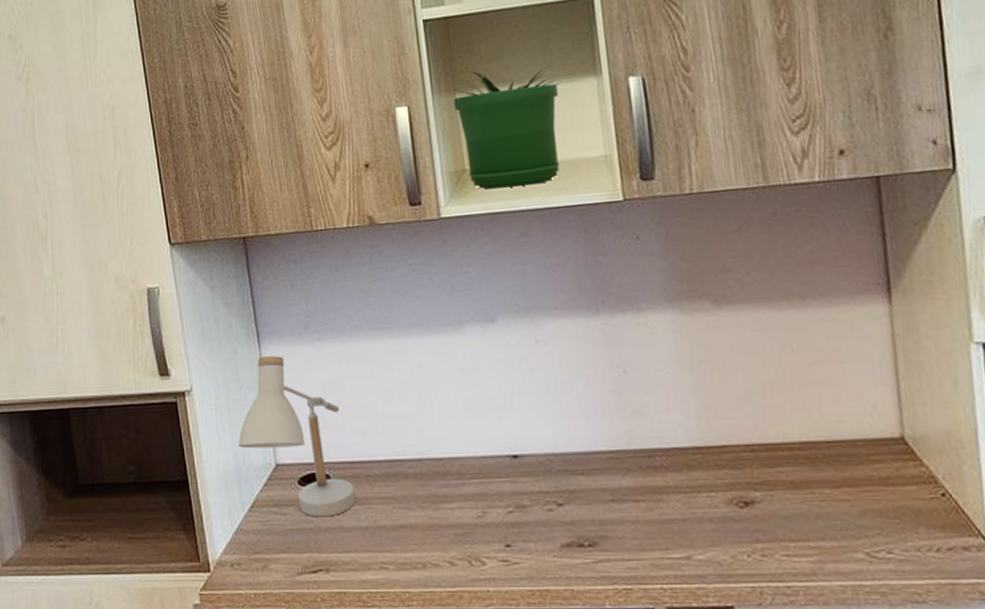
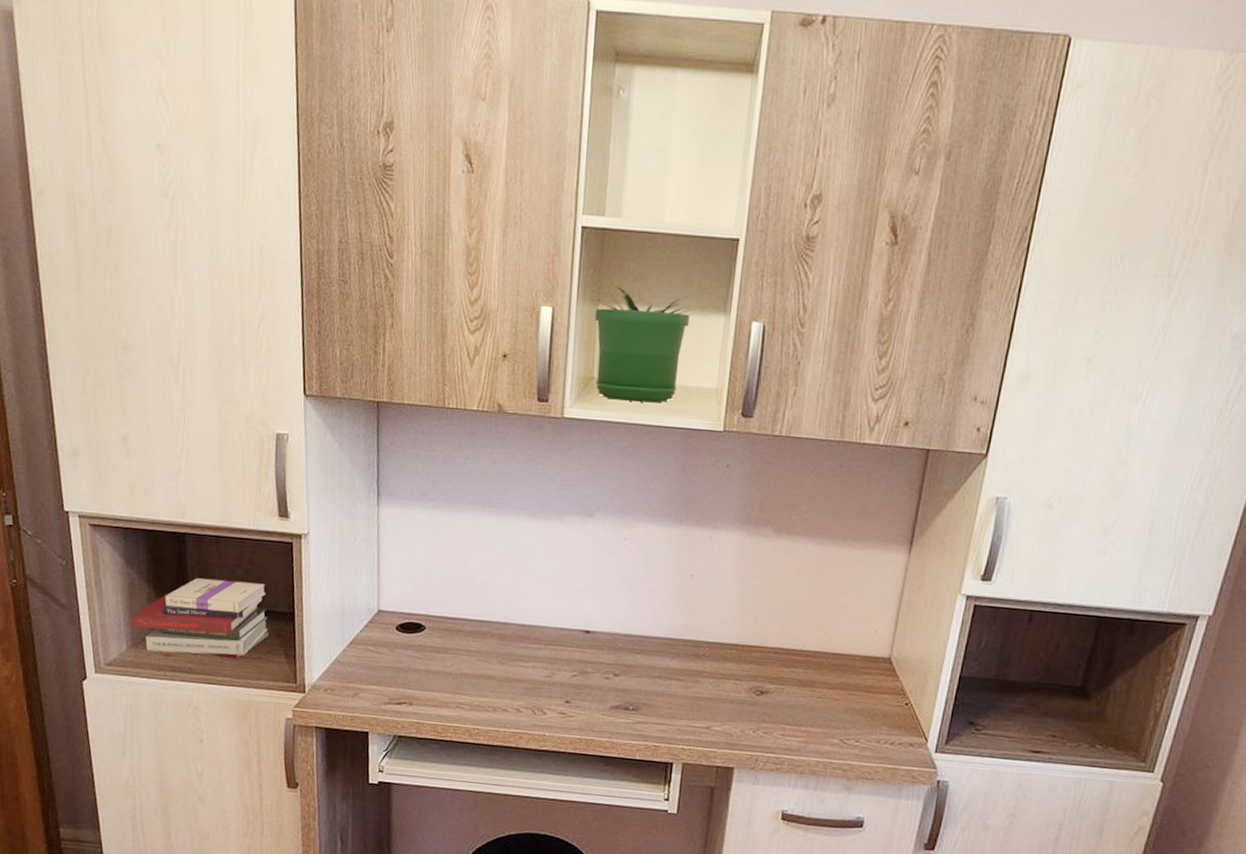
books: none [23,452,165,544] -> present [131,577,270,659]
desk lamp: present [237,356,356,517] -> none [345,514,446,661]

